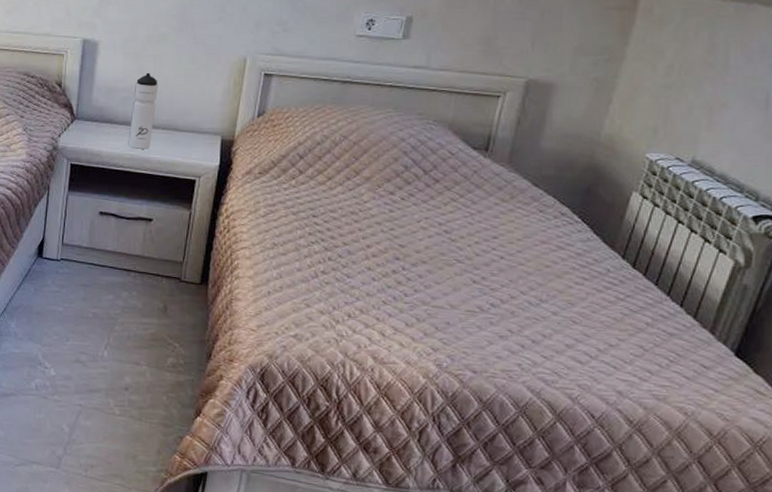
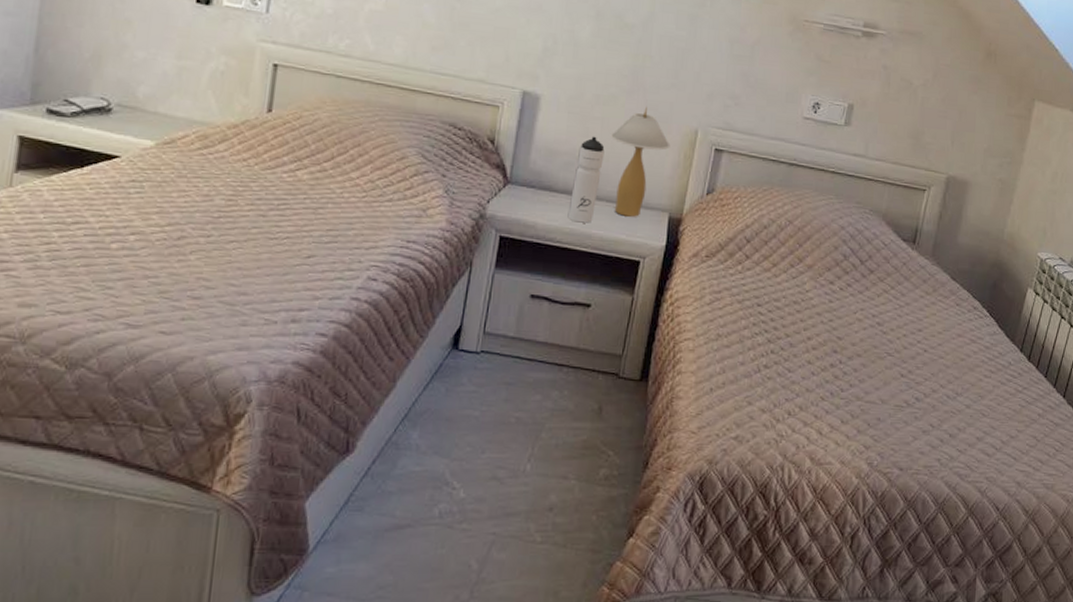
table lamp: none [162,41,220,141] -> present [610,106,671,217]

